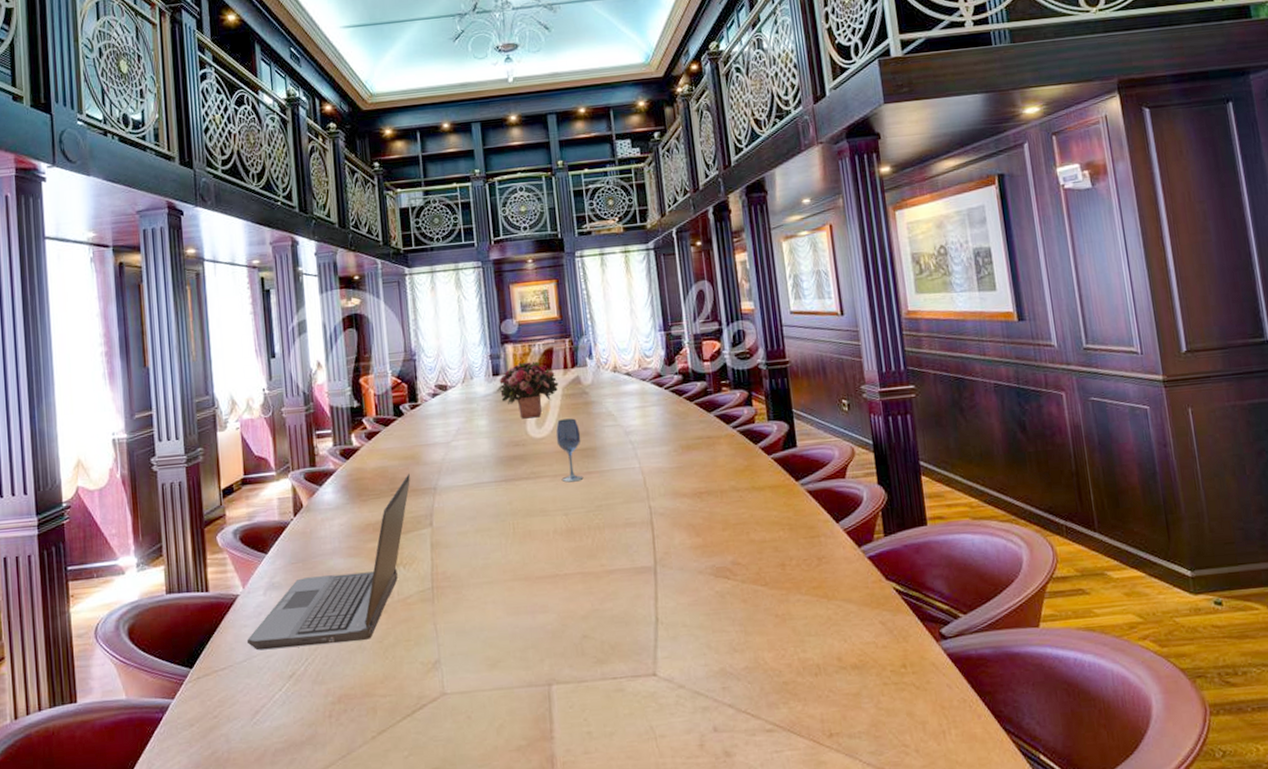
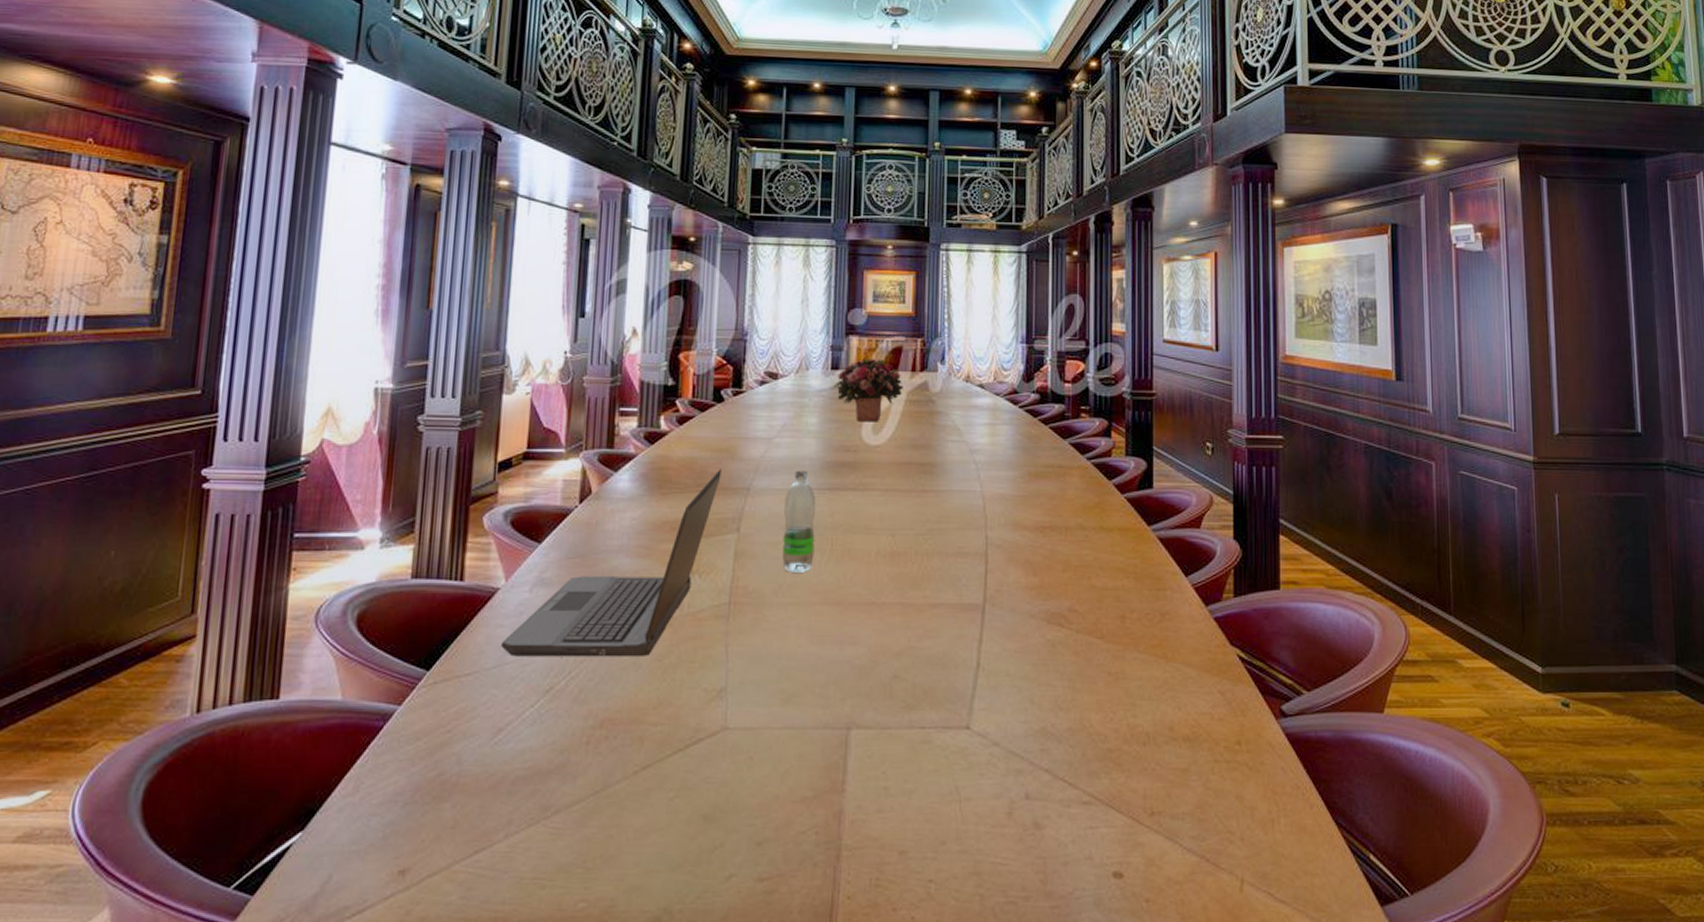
bottle: none [467,467,500,556] -> present [782,470,816,573]
wineglass: present [555,418,583,483] -> none [892,427,921,499]

